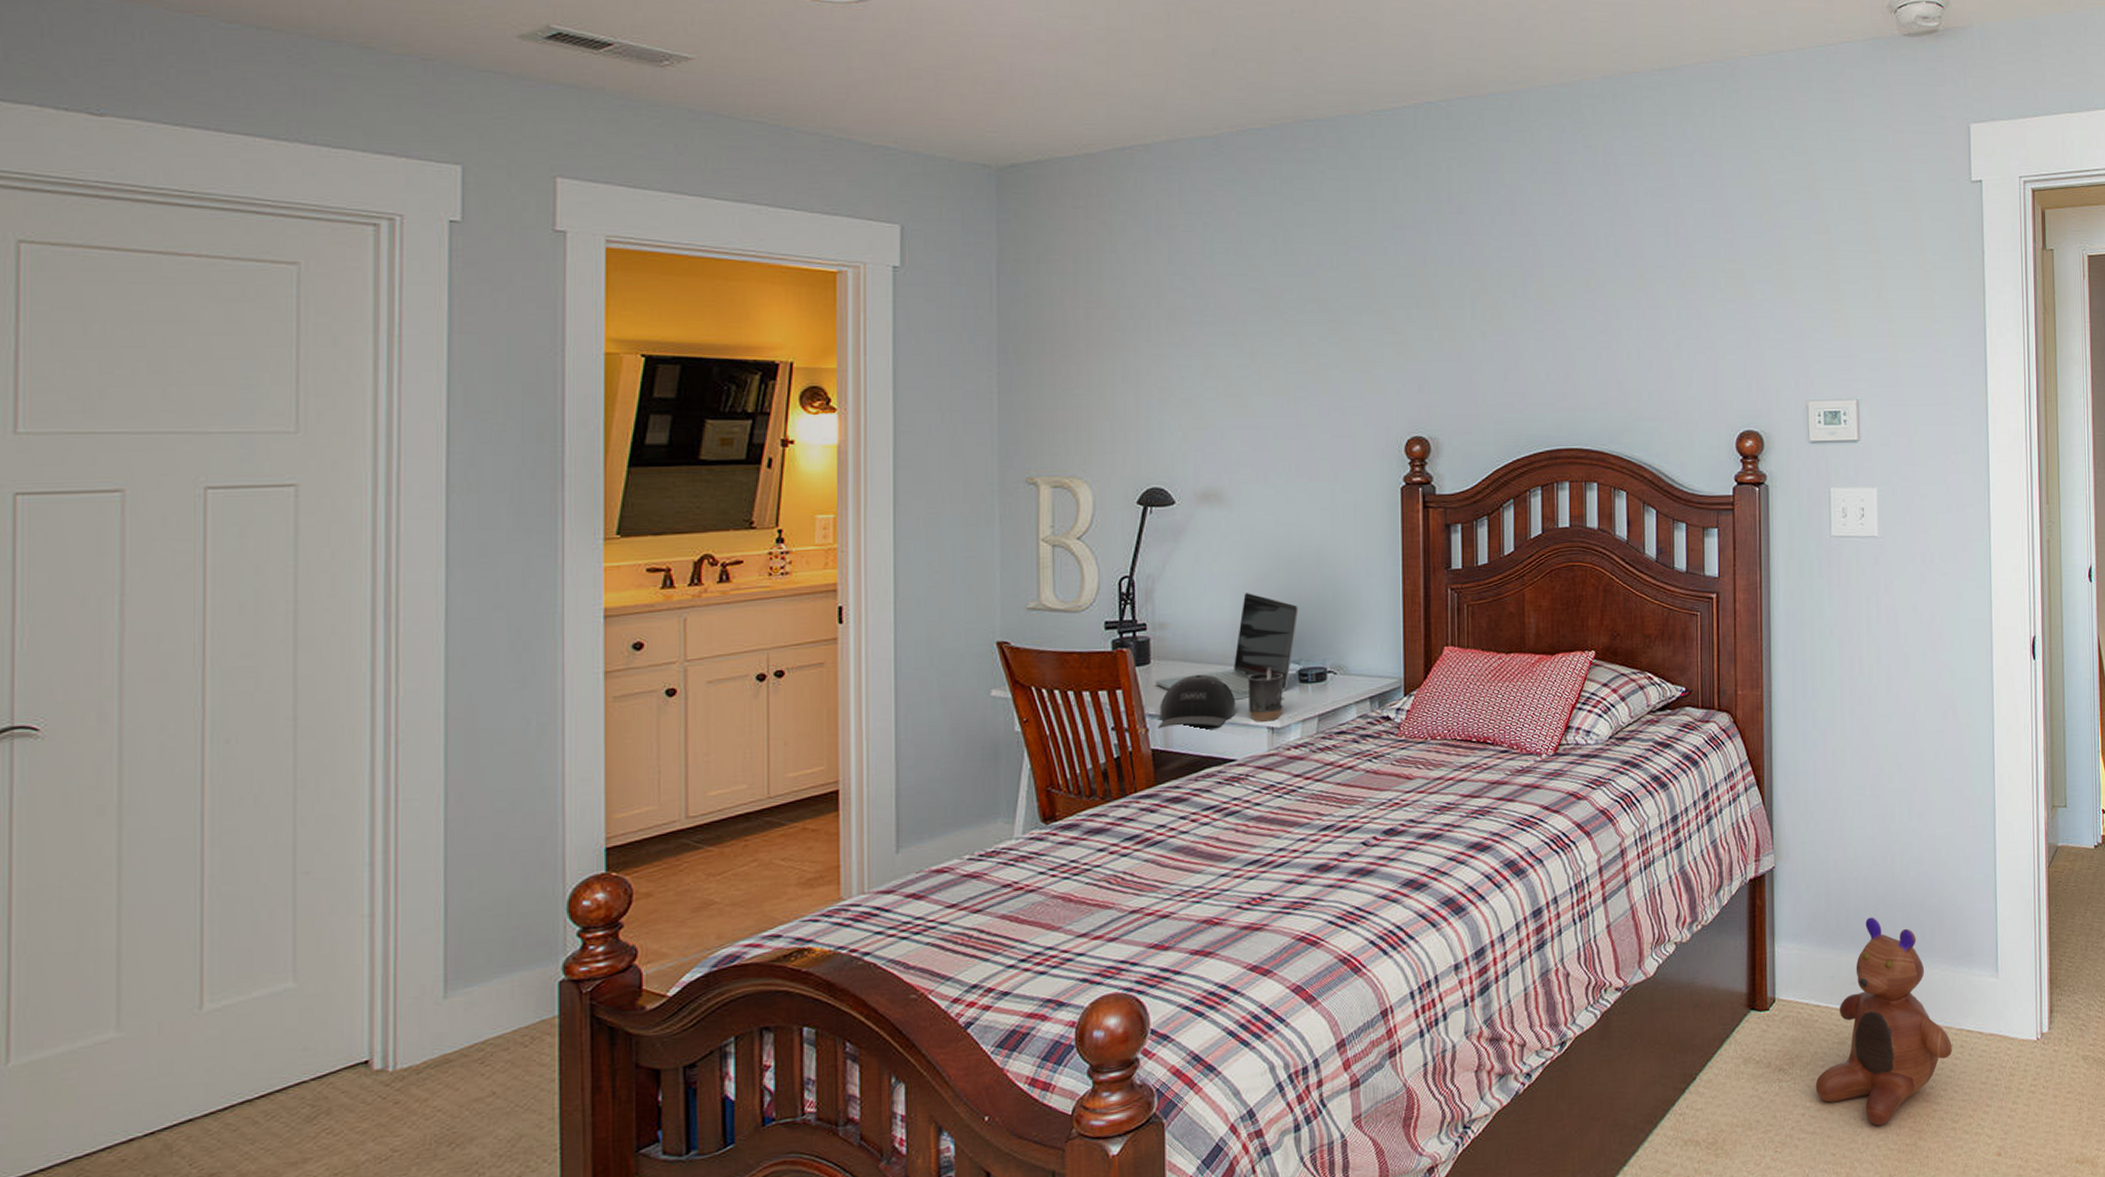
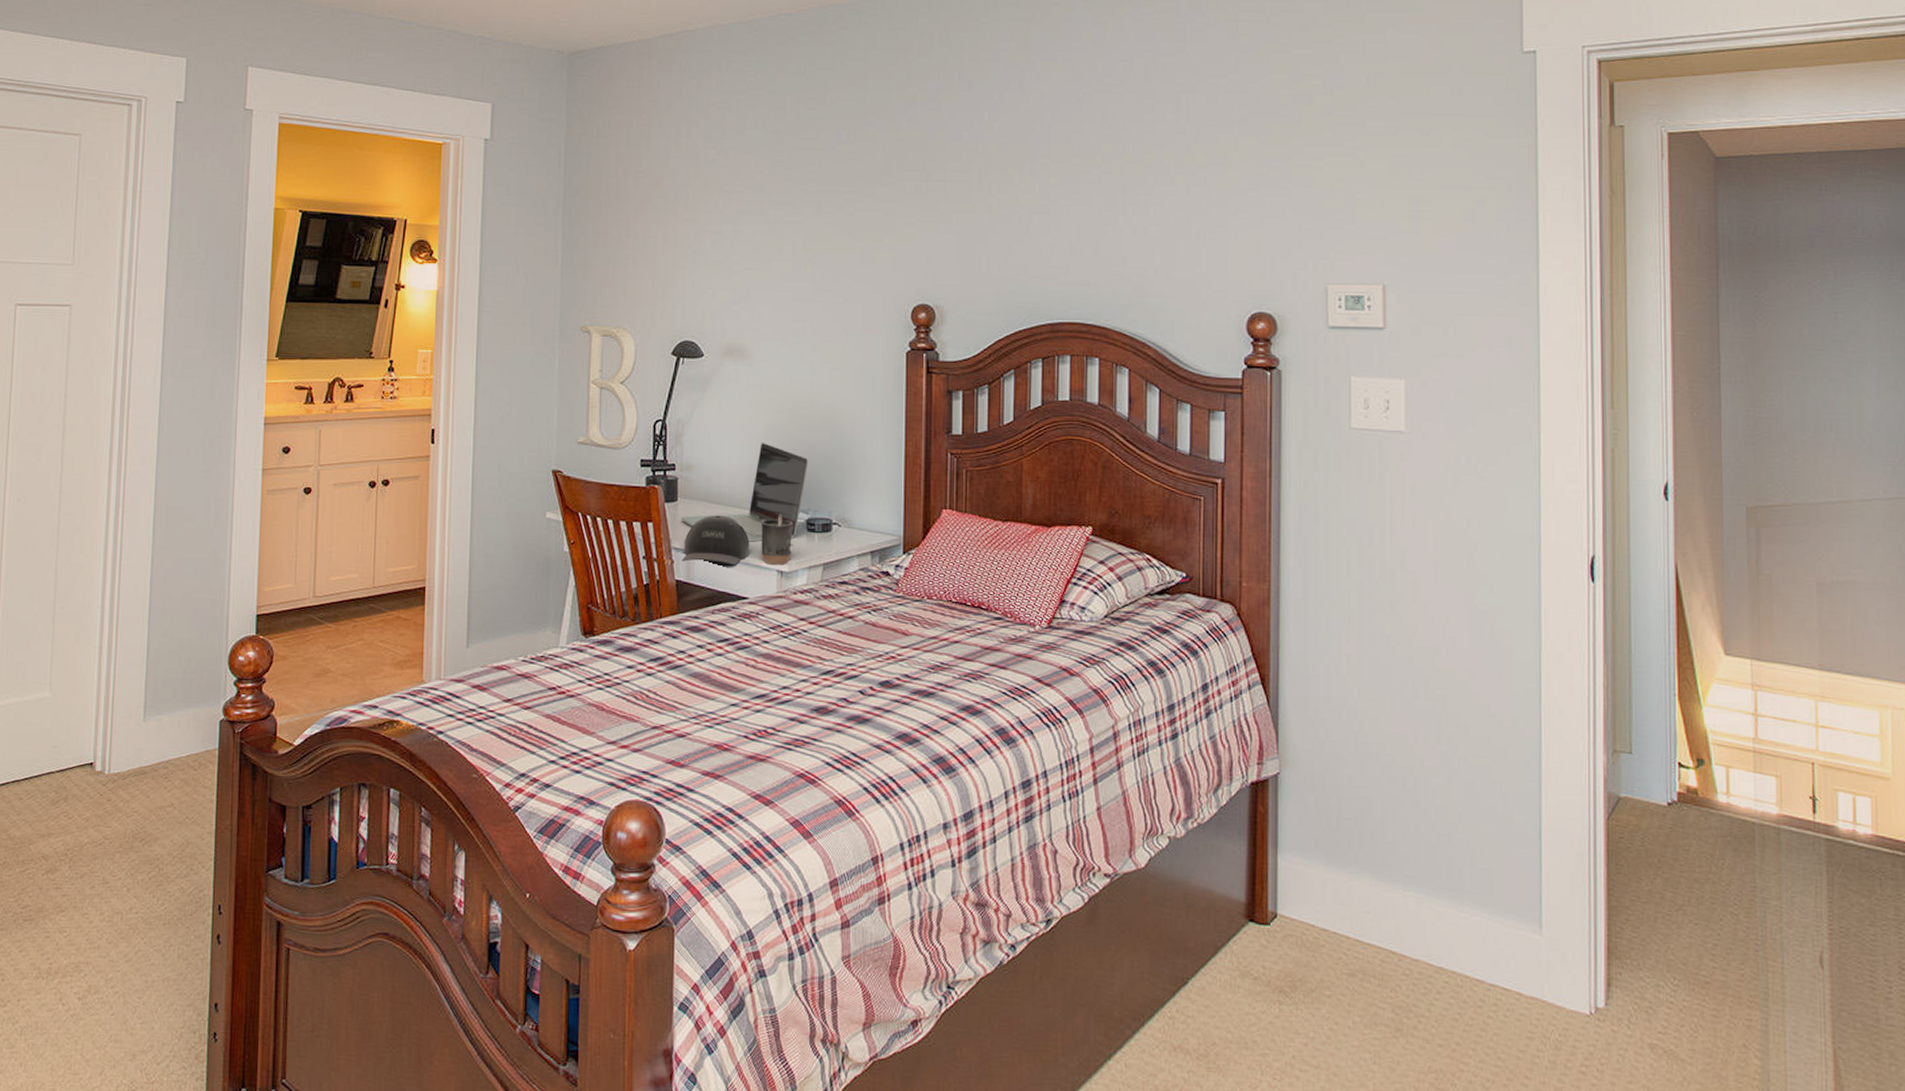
toy: present [1815,917,1952,1126] -> none [1320,843,1484,1075]

